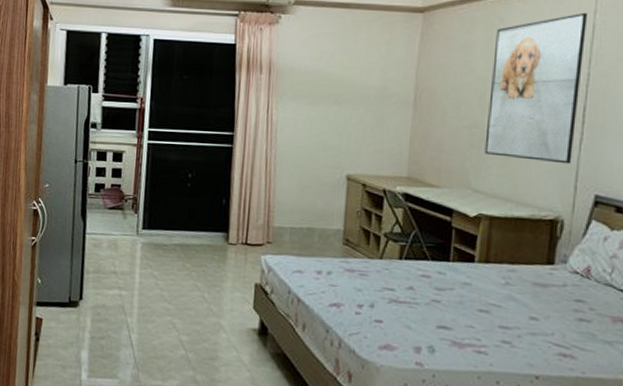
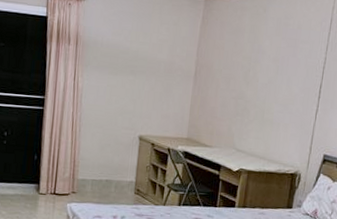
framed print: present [484,12,587,164] -> none [246,8,327,130]

